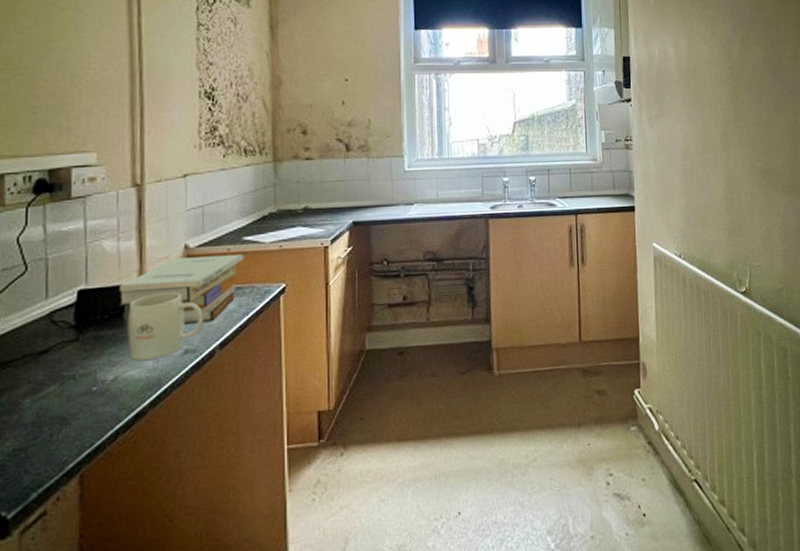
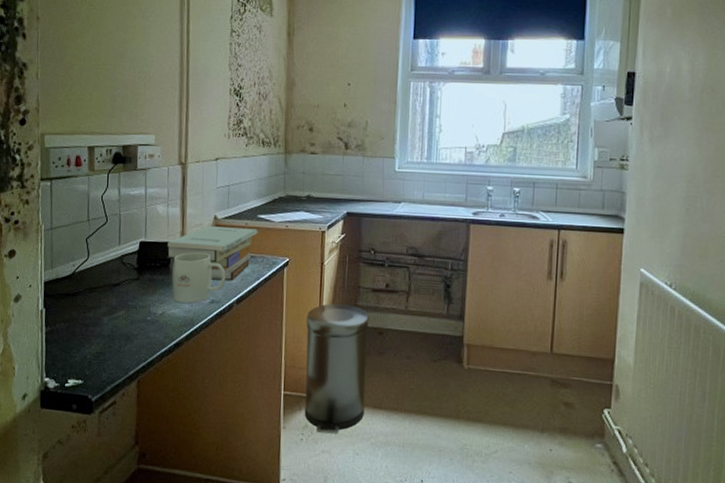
pedal bin: none [311,326,388,486] -> present [304,303,369,434]

